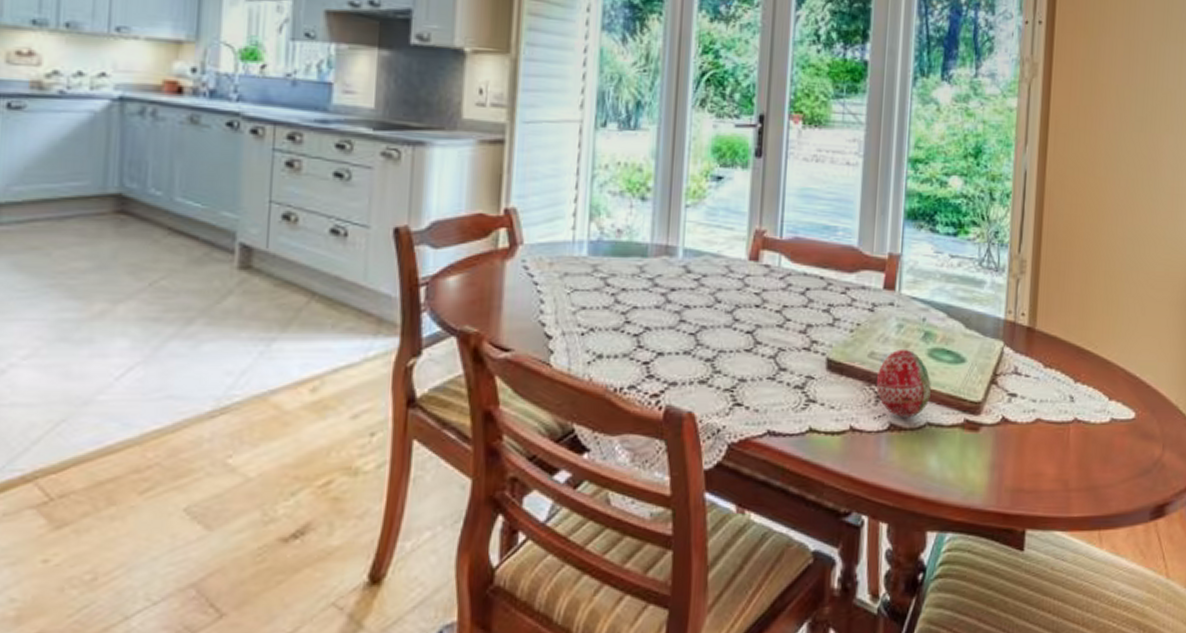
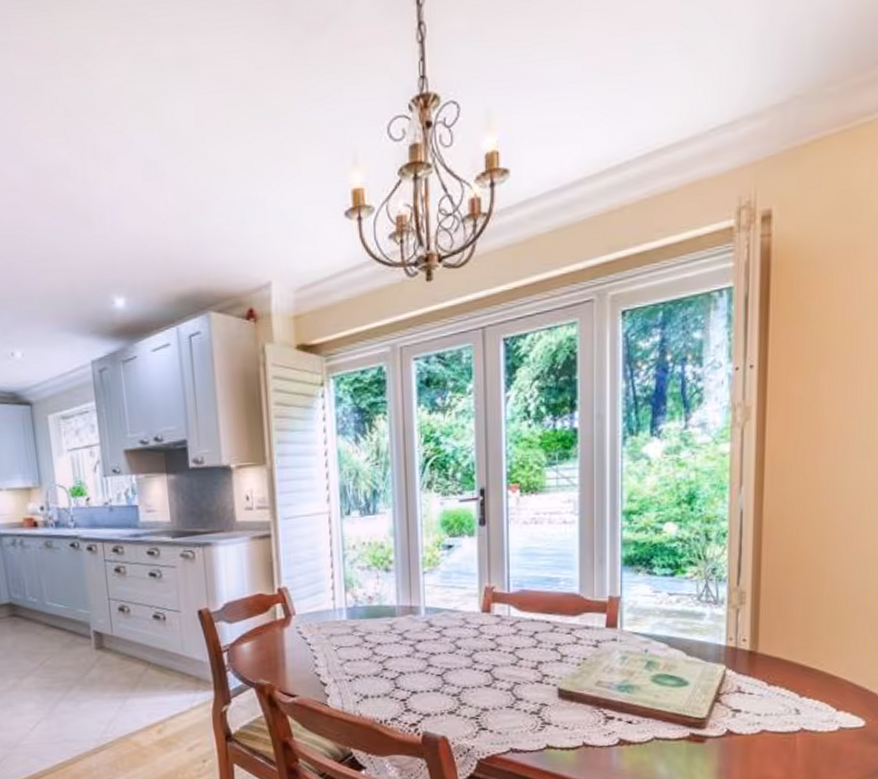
decorative egg: present [877,349,931,418] -> none [605,676,656,735]

